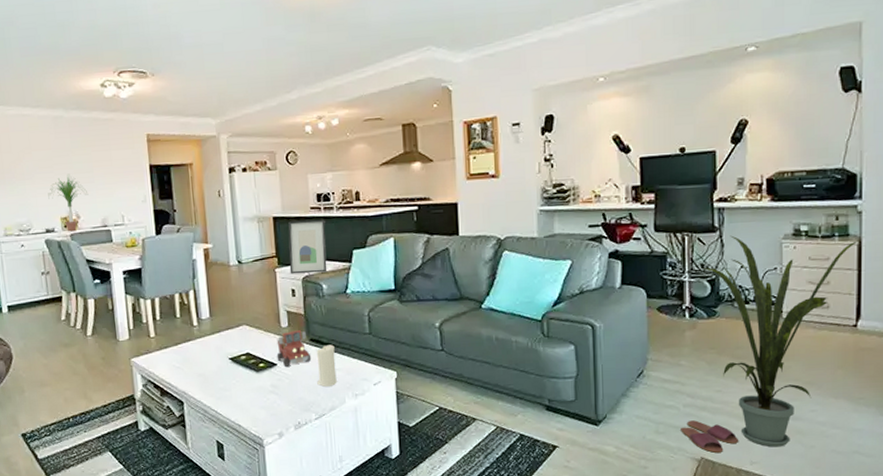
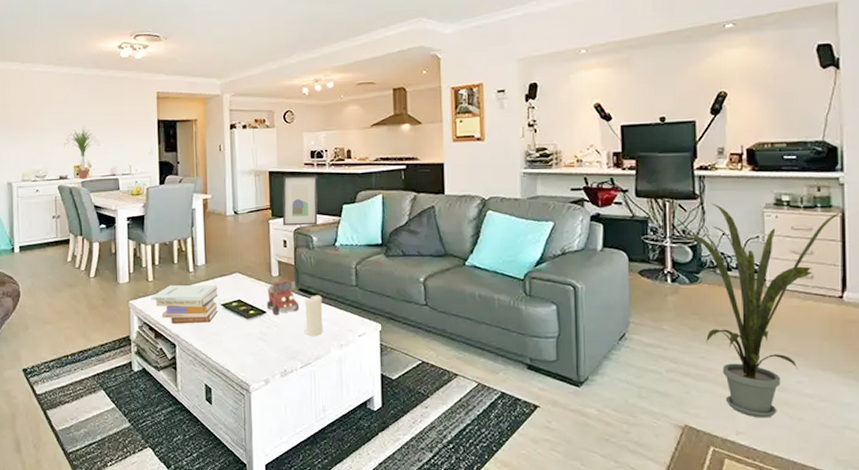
books: none [154,338,226,381] -> present [151,284,218,324]
slippers: present [681,420,738,453] -> none [664,386,723,420]

